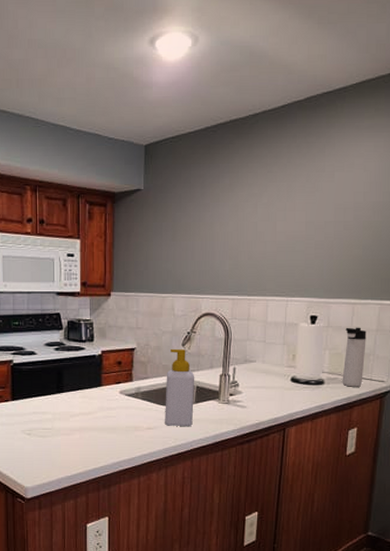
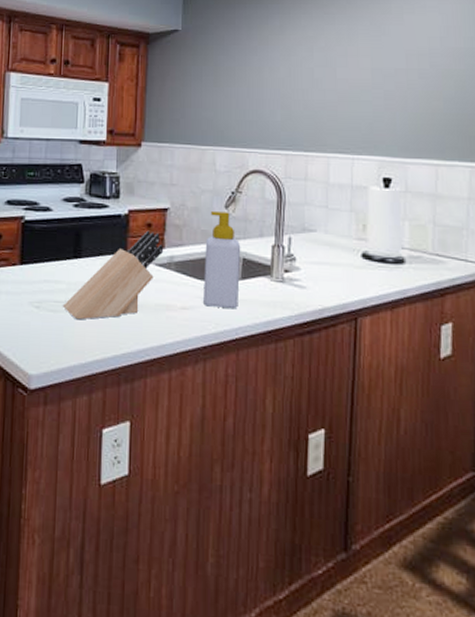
knife block: none [50,367,132,442] -> present [63,230,164,320]
thermos bottle: present [342,327,367,387] -> none [428,193,457,269]

